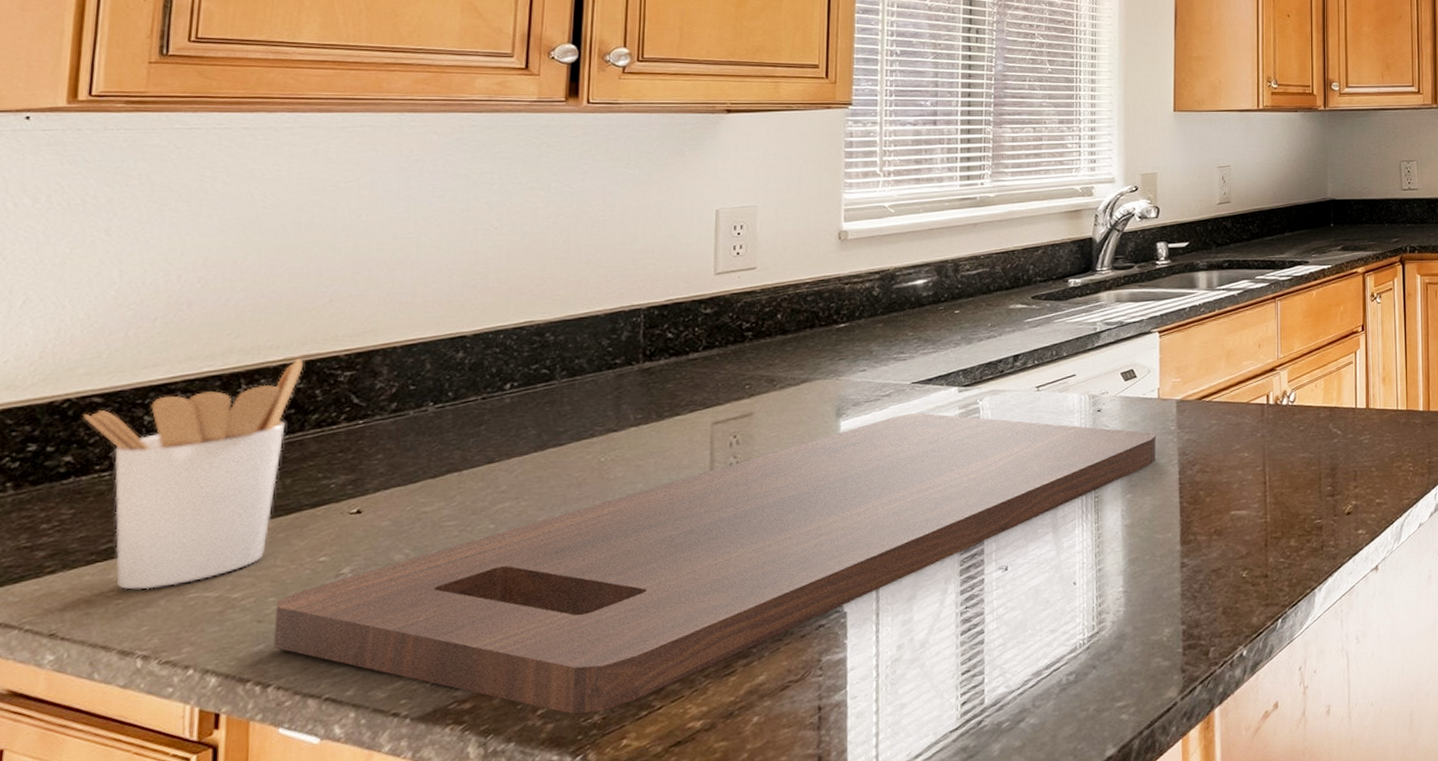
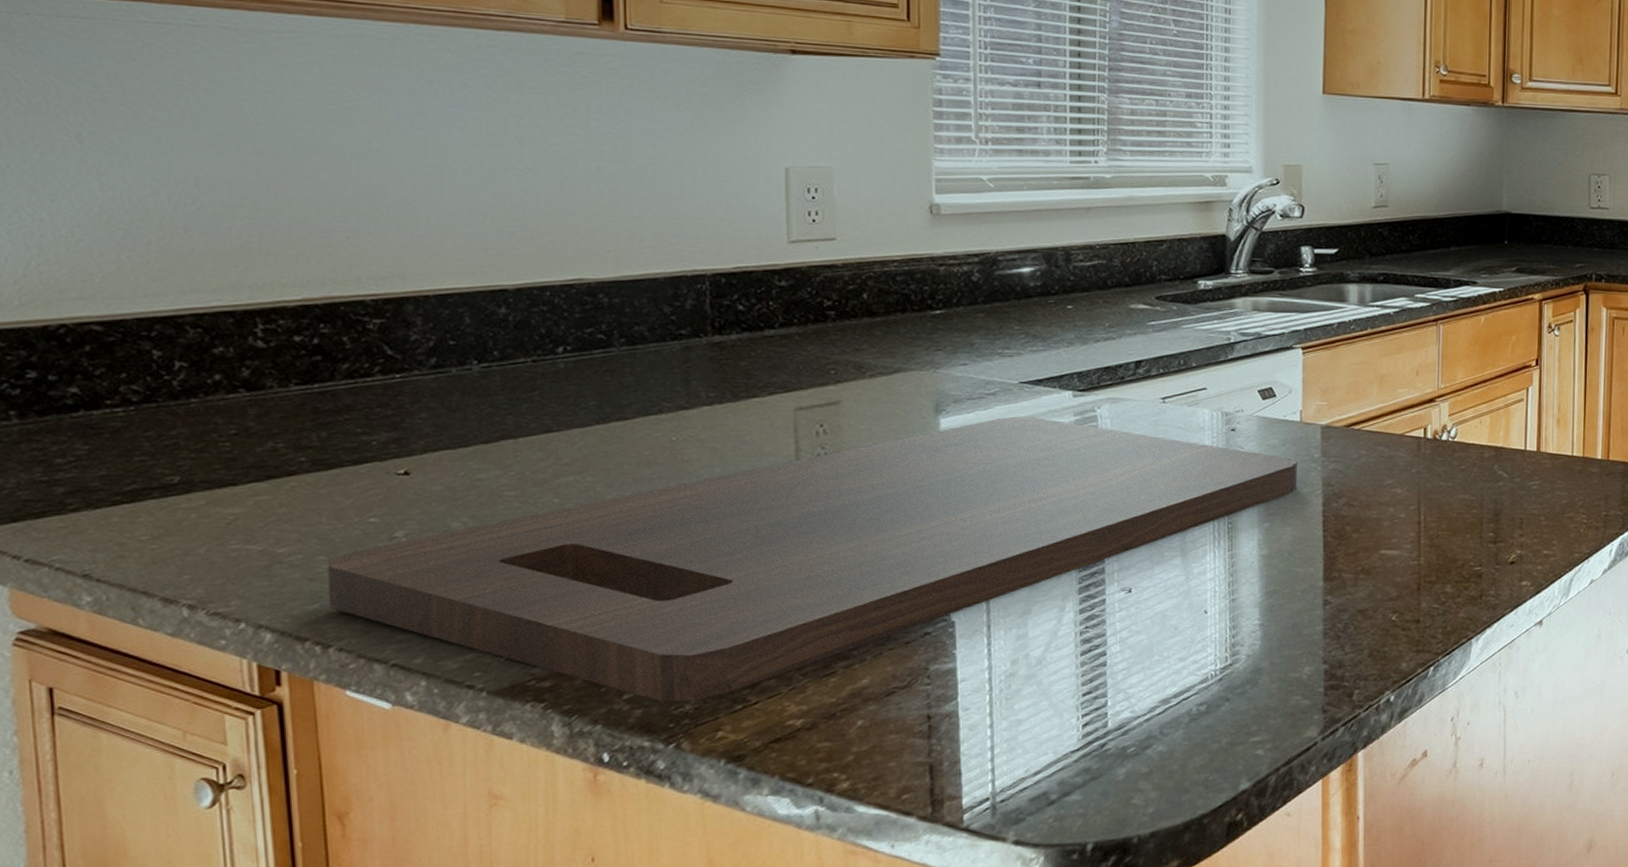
utensil holder: present [83,359,304,590] -> none [83,300,326,537]

